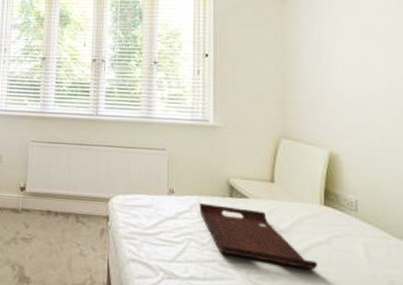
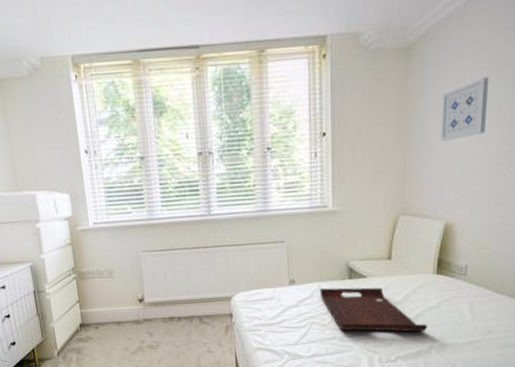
wall art: none [318,21,363,73] -> present [441,77,490,141]

